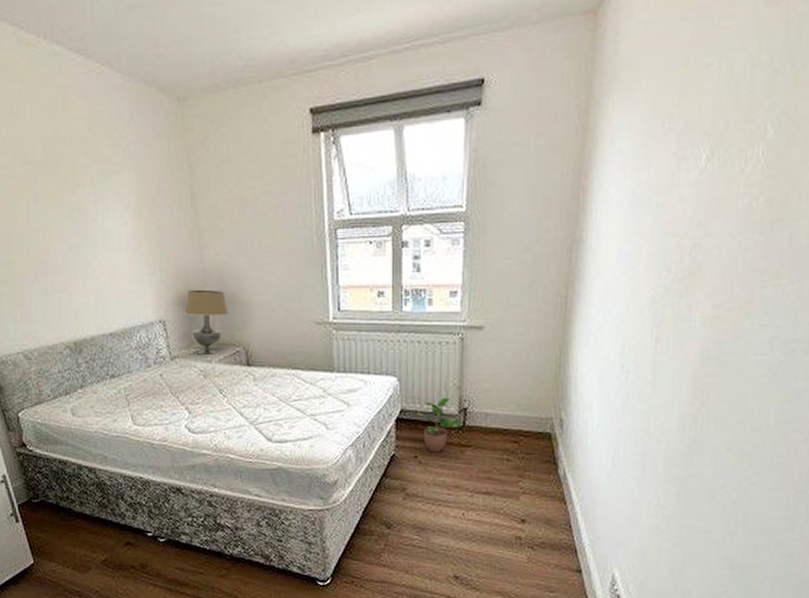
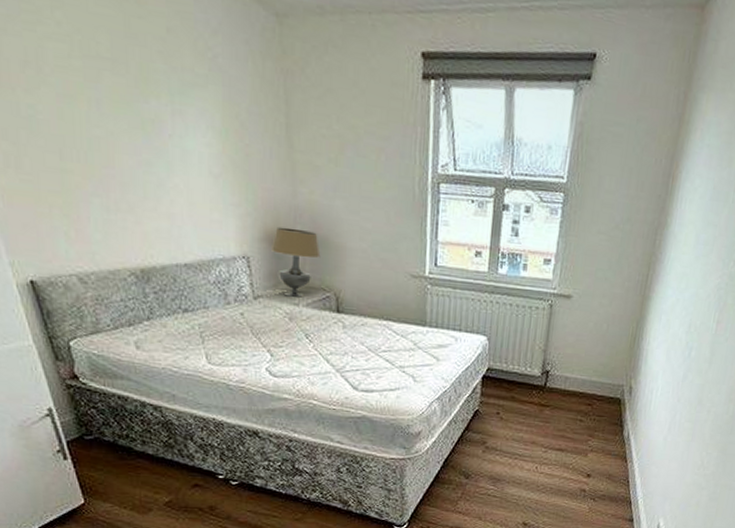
potted plant: present [413,397,463,453] -> none [499,359,545,411]

